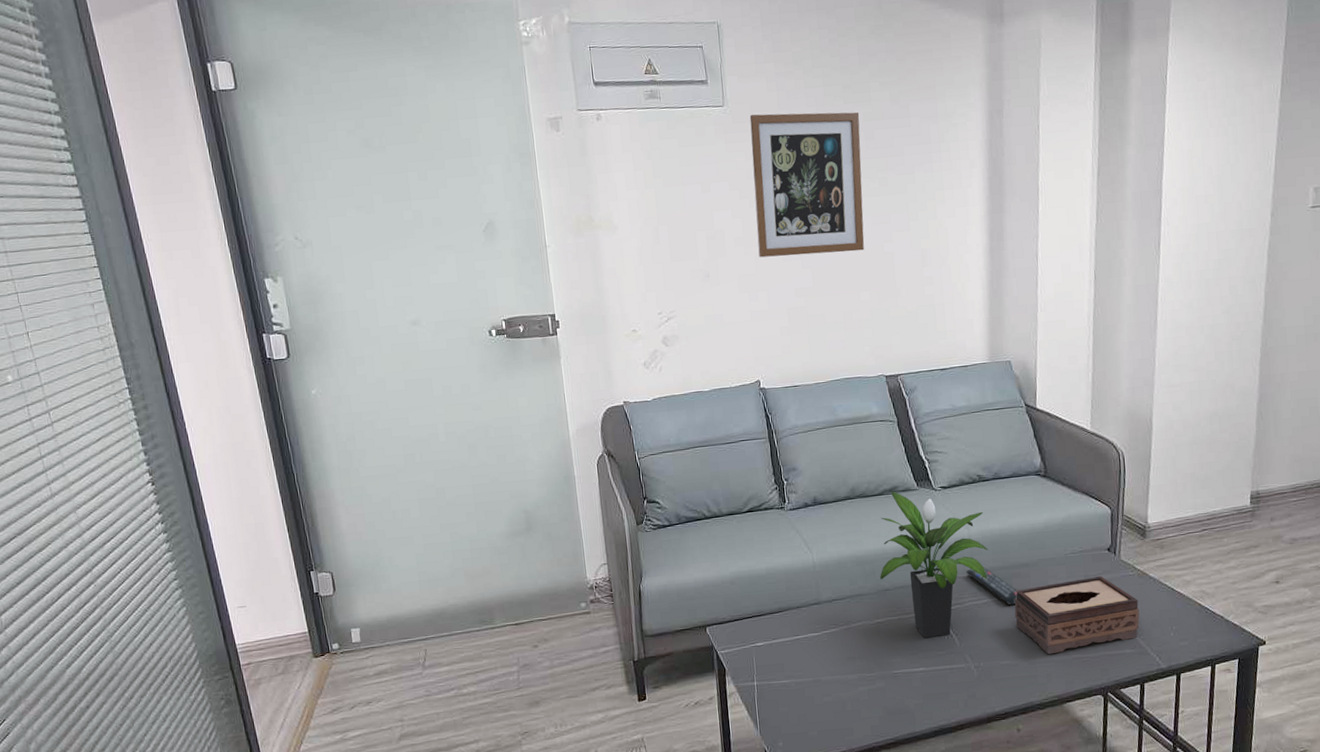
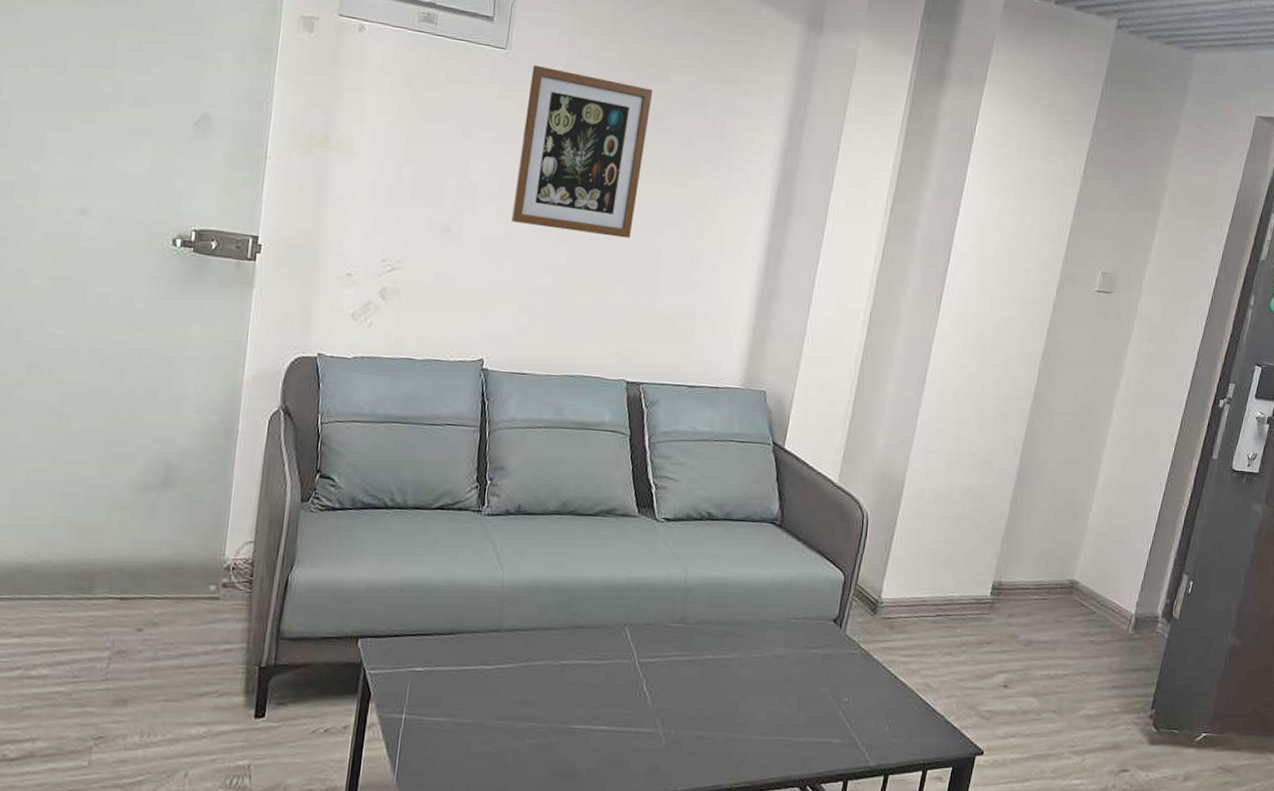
potted plant: present [880,491,988,638] -> none [576,514,706,692]
remote control: present [966,567,1017,605] -> none [674,619,727,668]
tissue box: present [1014,575,1140,655] -> none [718,649,857,732]

